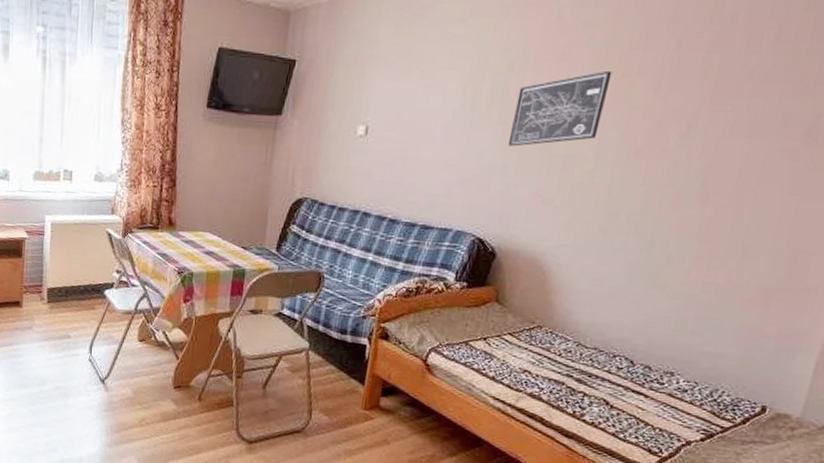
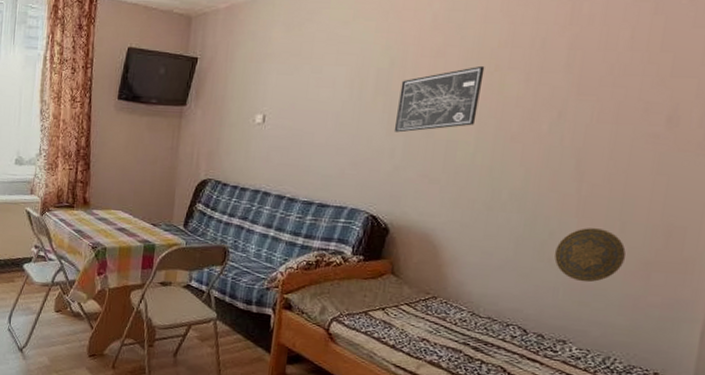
decorative plate: none [669,252,746,312] -> present [554,228,626,283]

